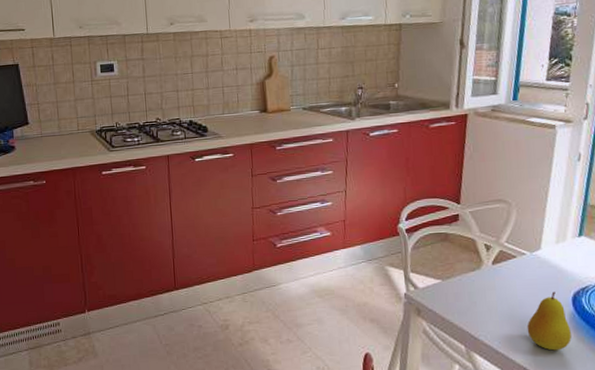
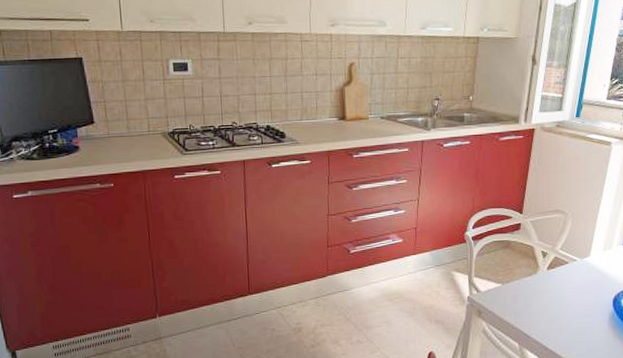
fruit: present [527,291,572,351] -> none [573,294,610,346]

